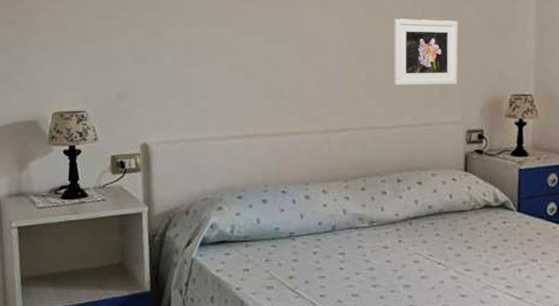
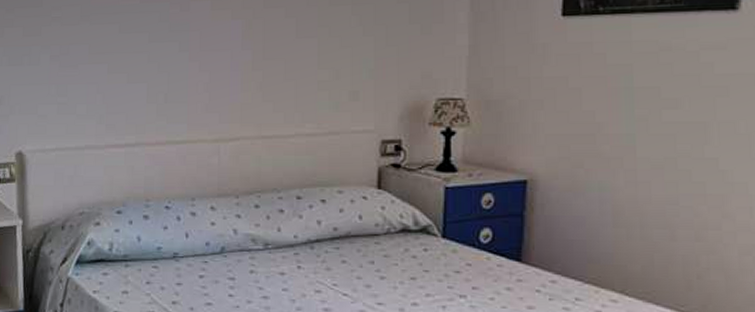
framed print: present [394,19,458,86] -> none [295,11,373,89]

